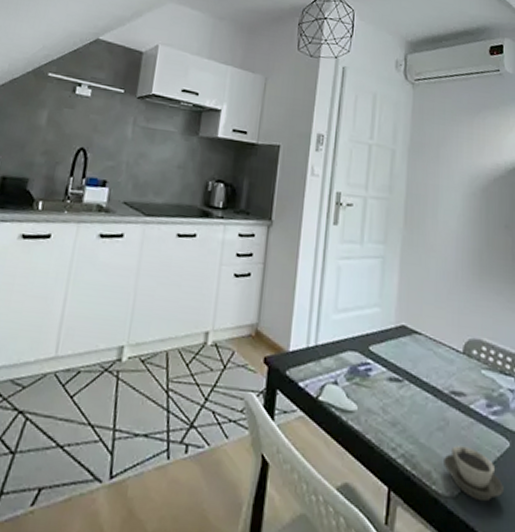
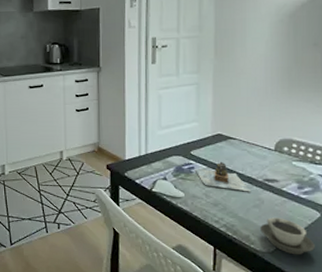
teapot: none [372,363,435,409] -> present [194,161,250,192]

